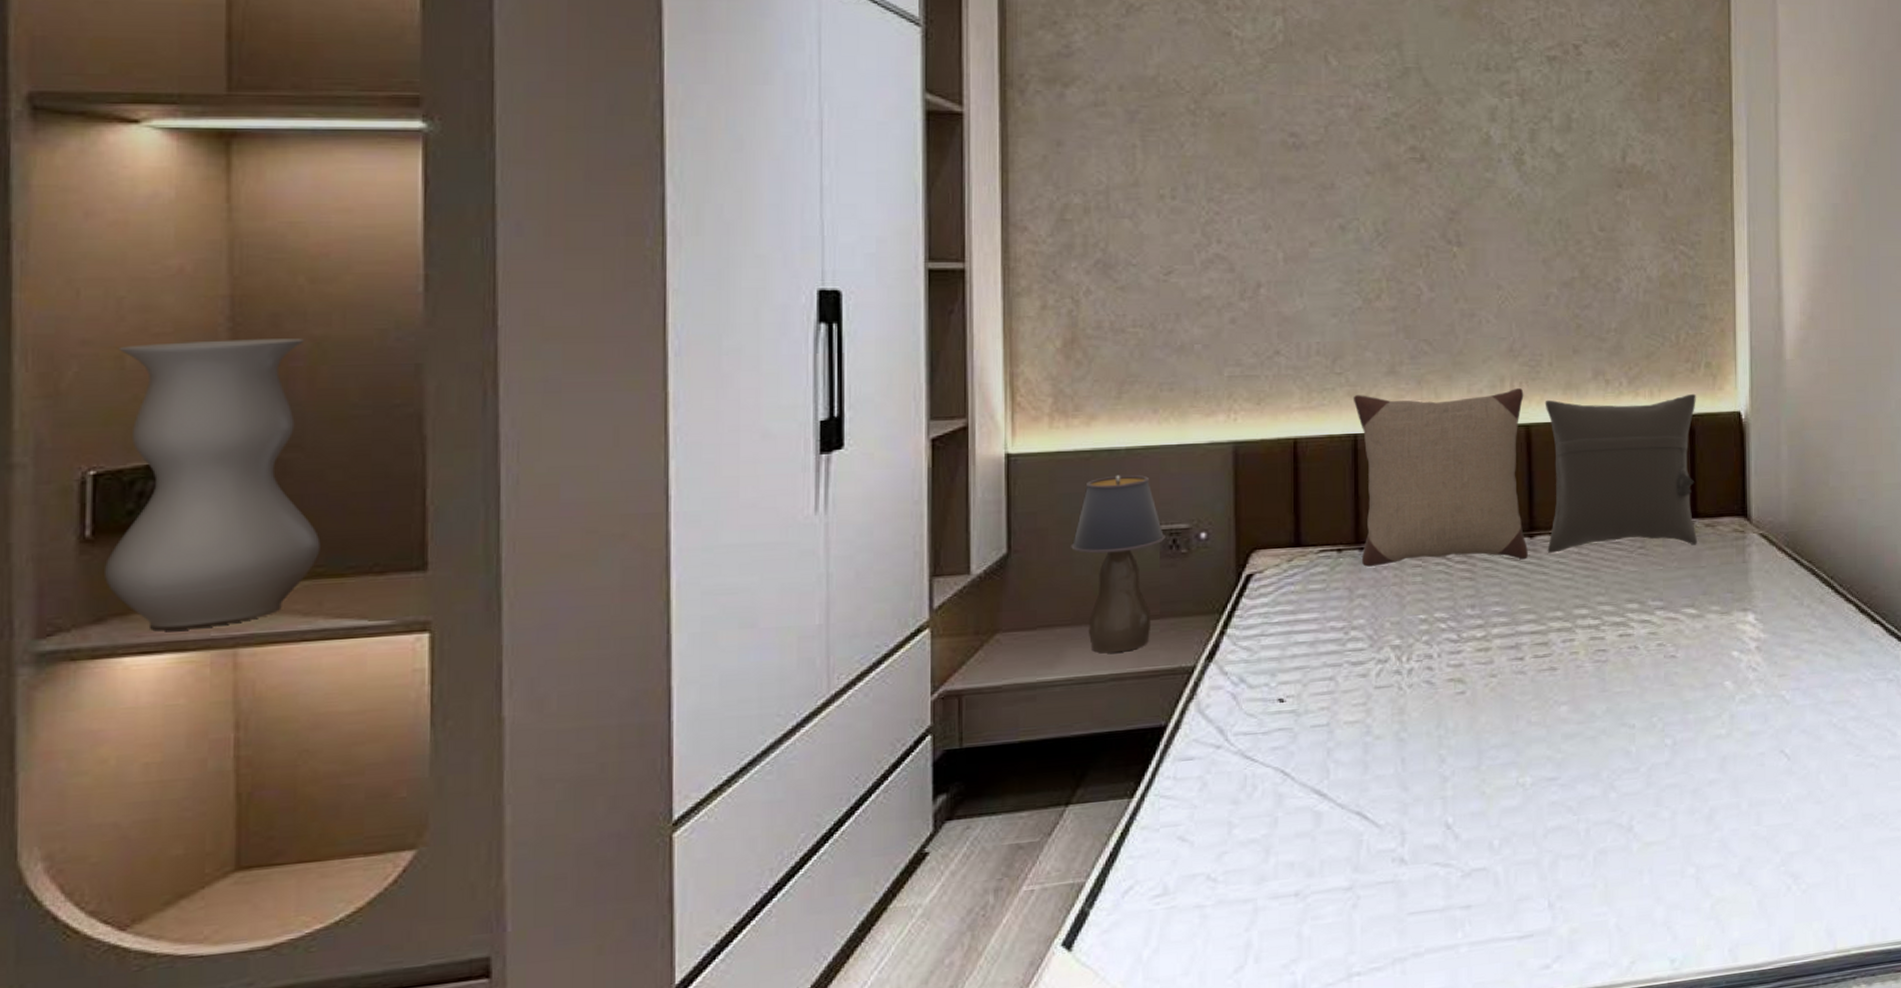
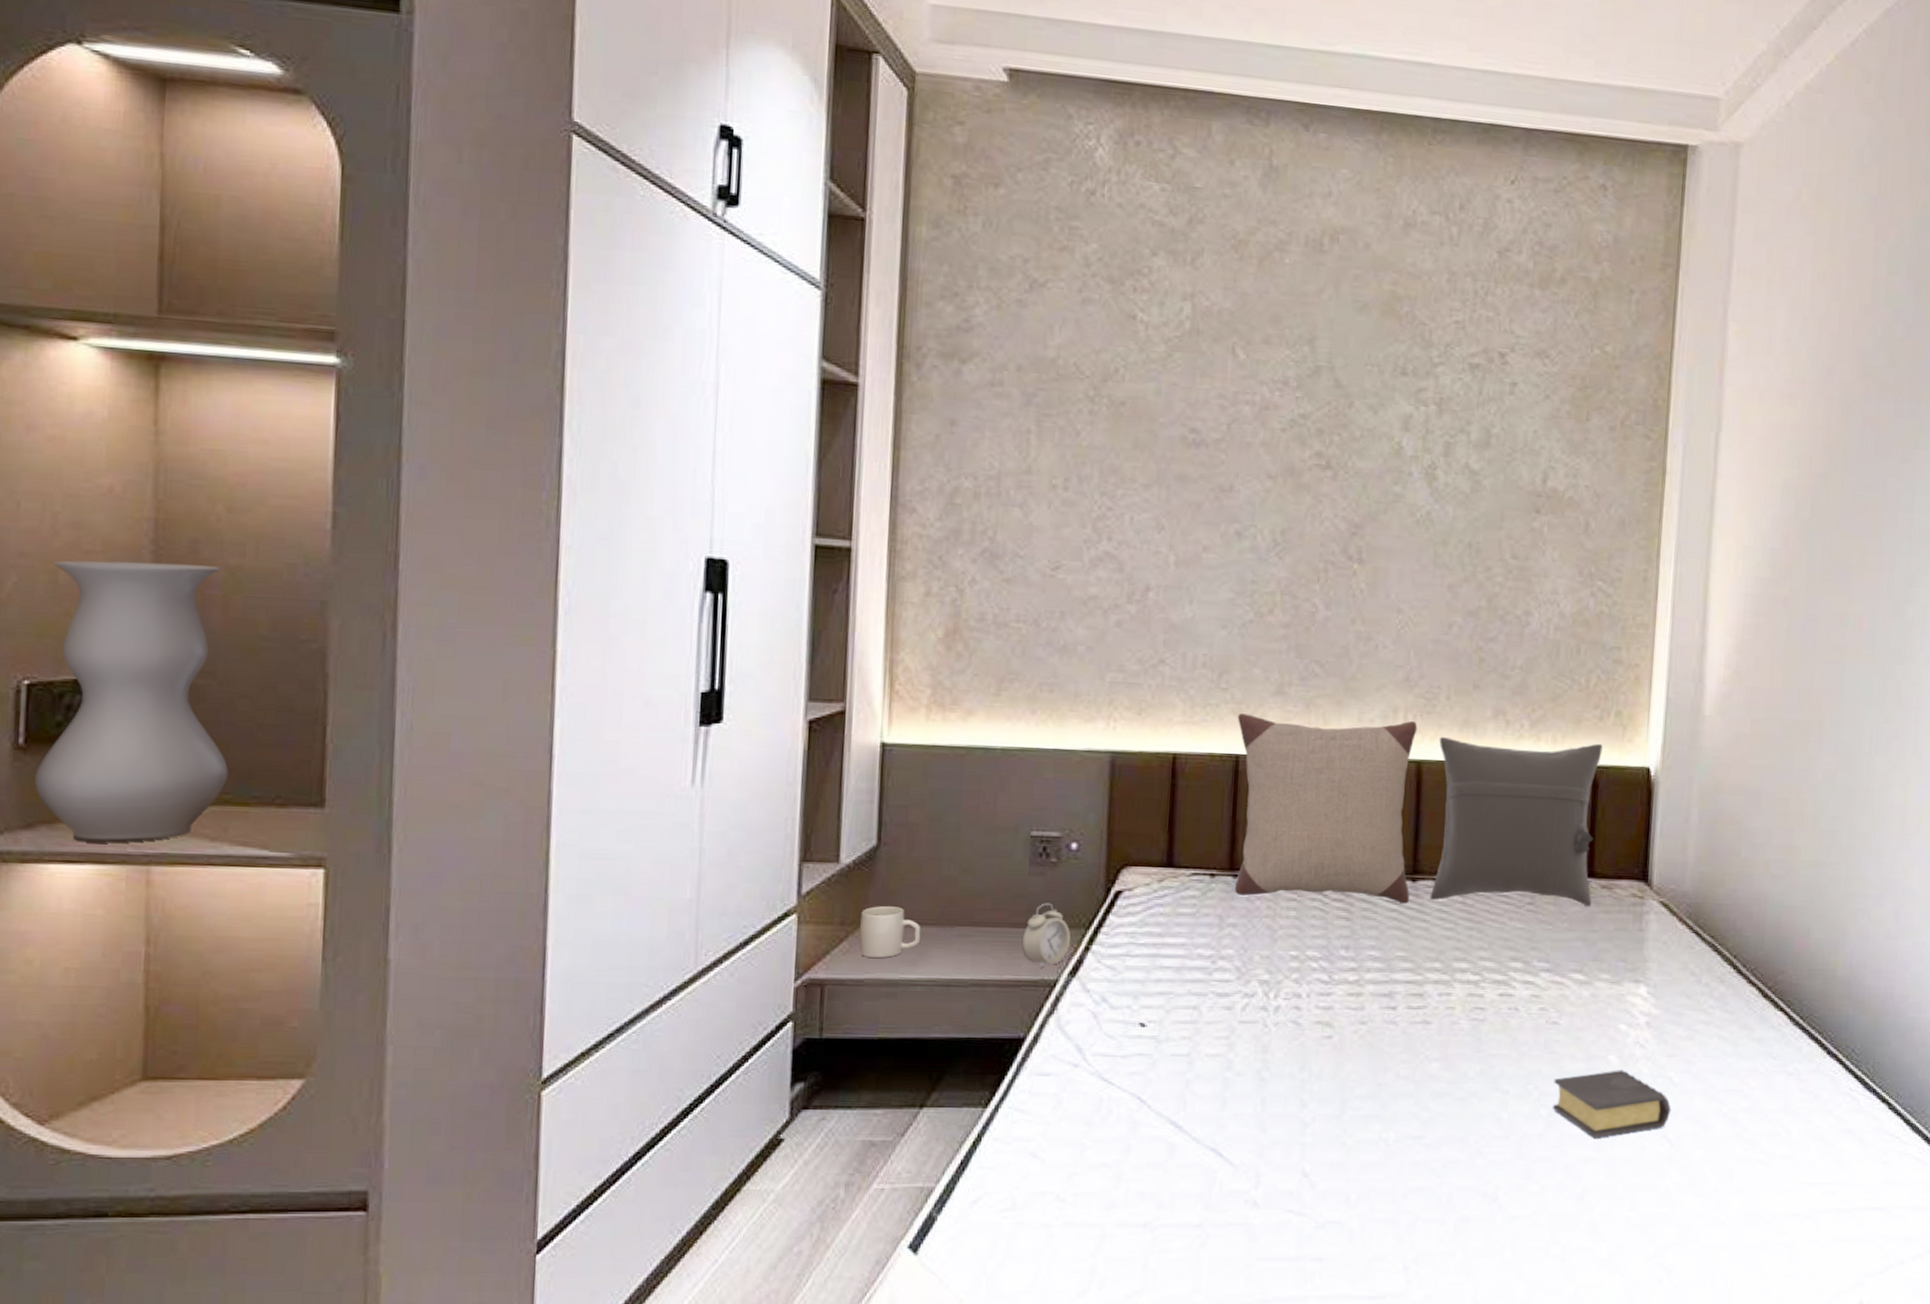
mug: none [994,611,1057,664] -> present [858,906,922,959]
table lamp: present [1071,474,1165,654] -> none [940,775,1036,958]
alarm clock: none [1157,592,1205,656] -> present [1021,903,1070,968]
book: none [1676,694,1786,761] -> present [1552,1070,1672,1138]

